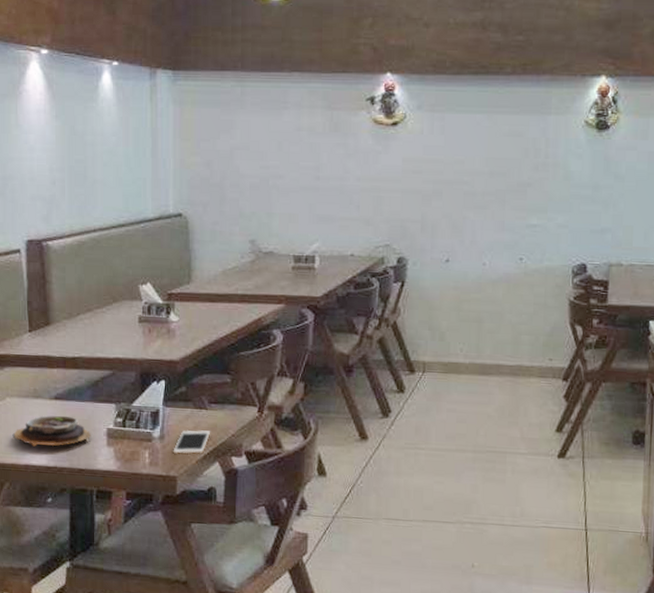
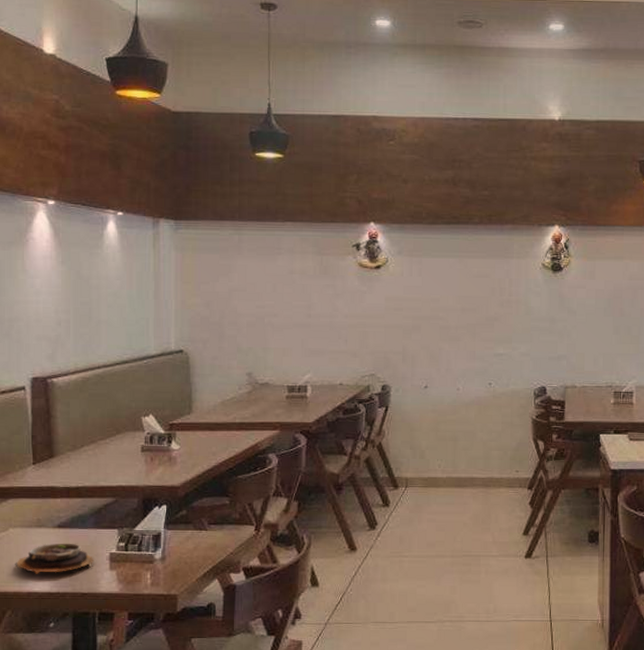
cell phone: present [173,430,211,455] -> none [174,550,211,574]

